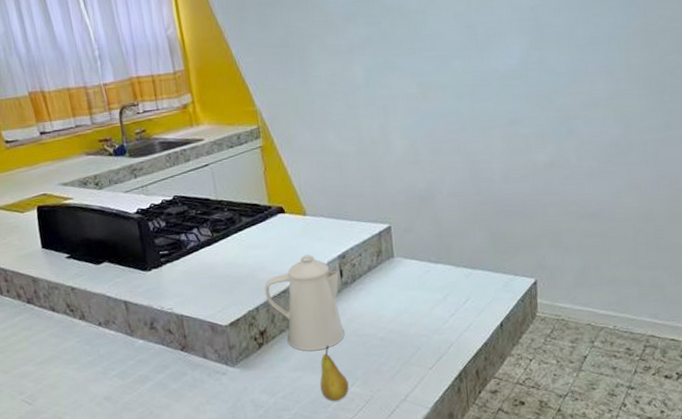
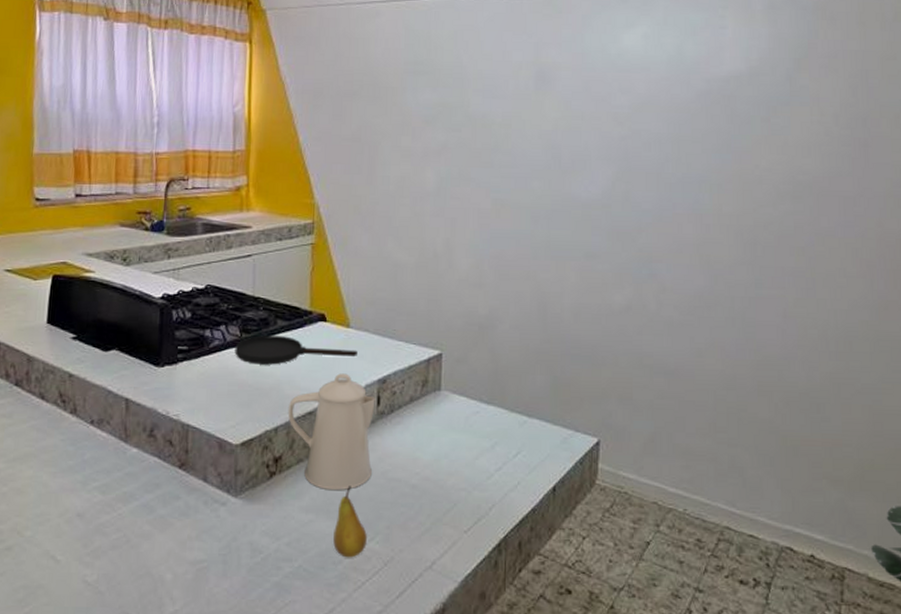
frying pan: none [209,230,317,258] -> present [234,335,357,365]

